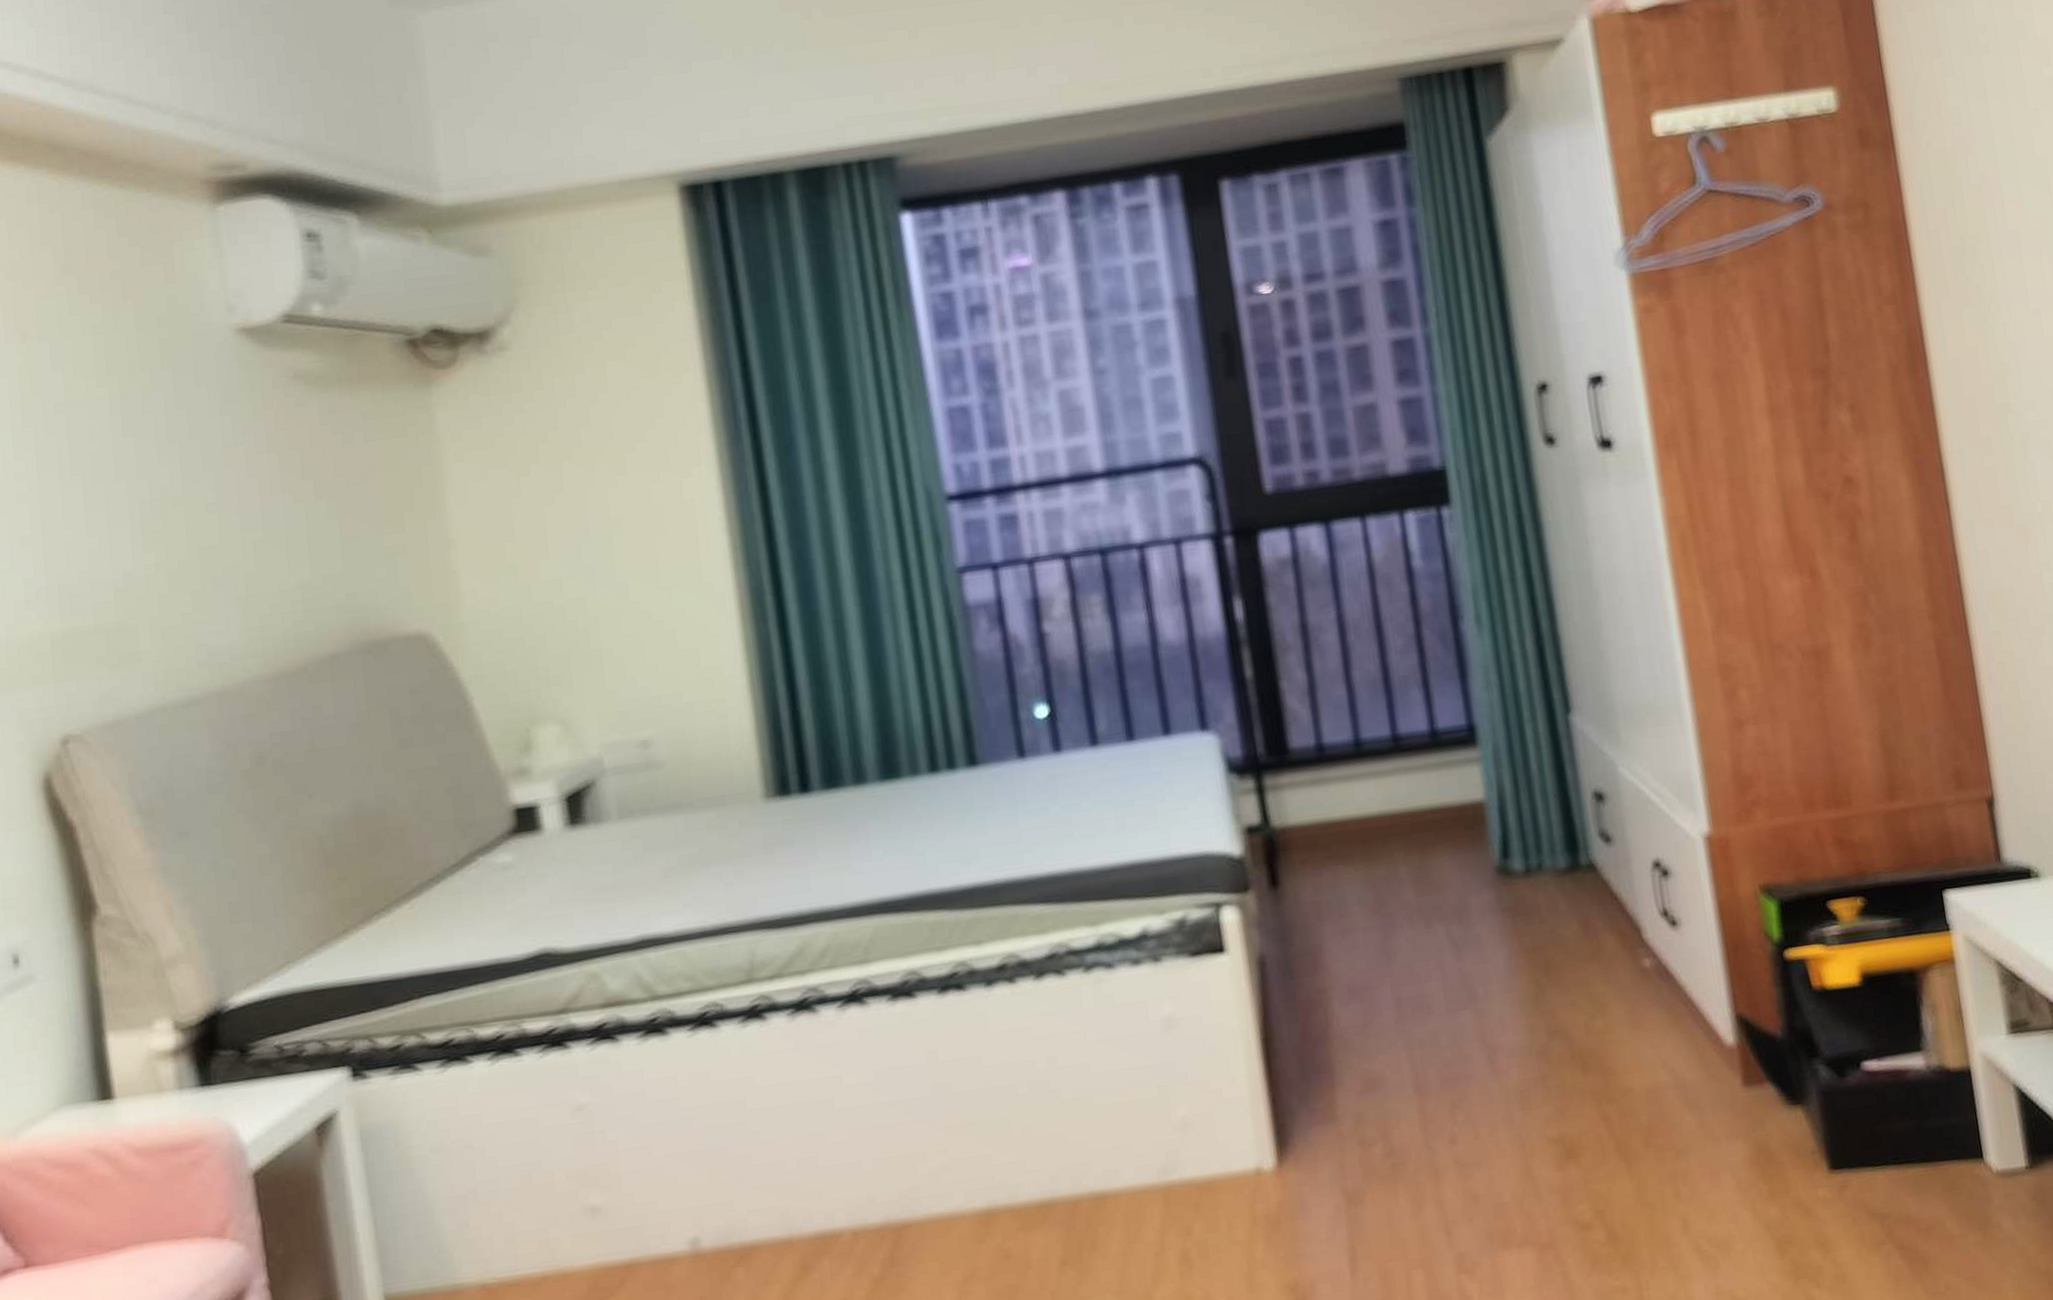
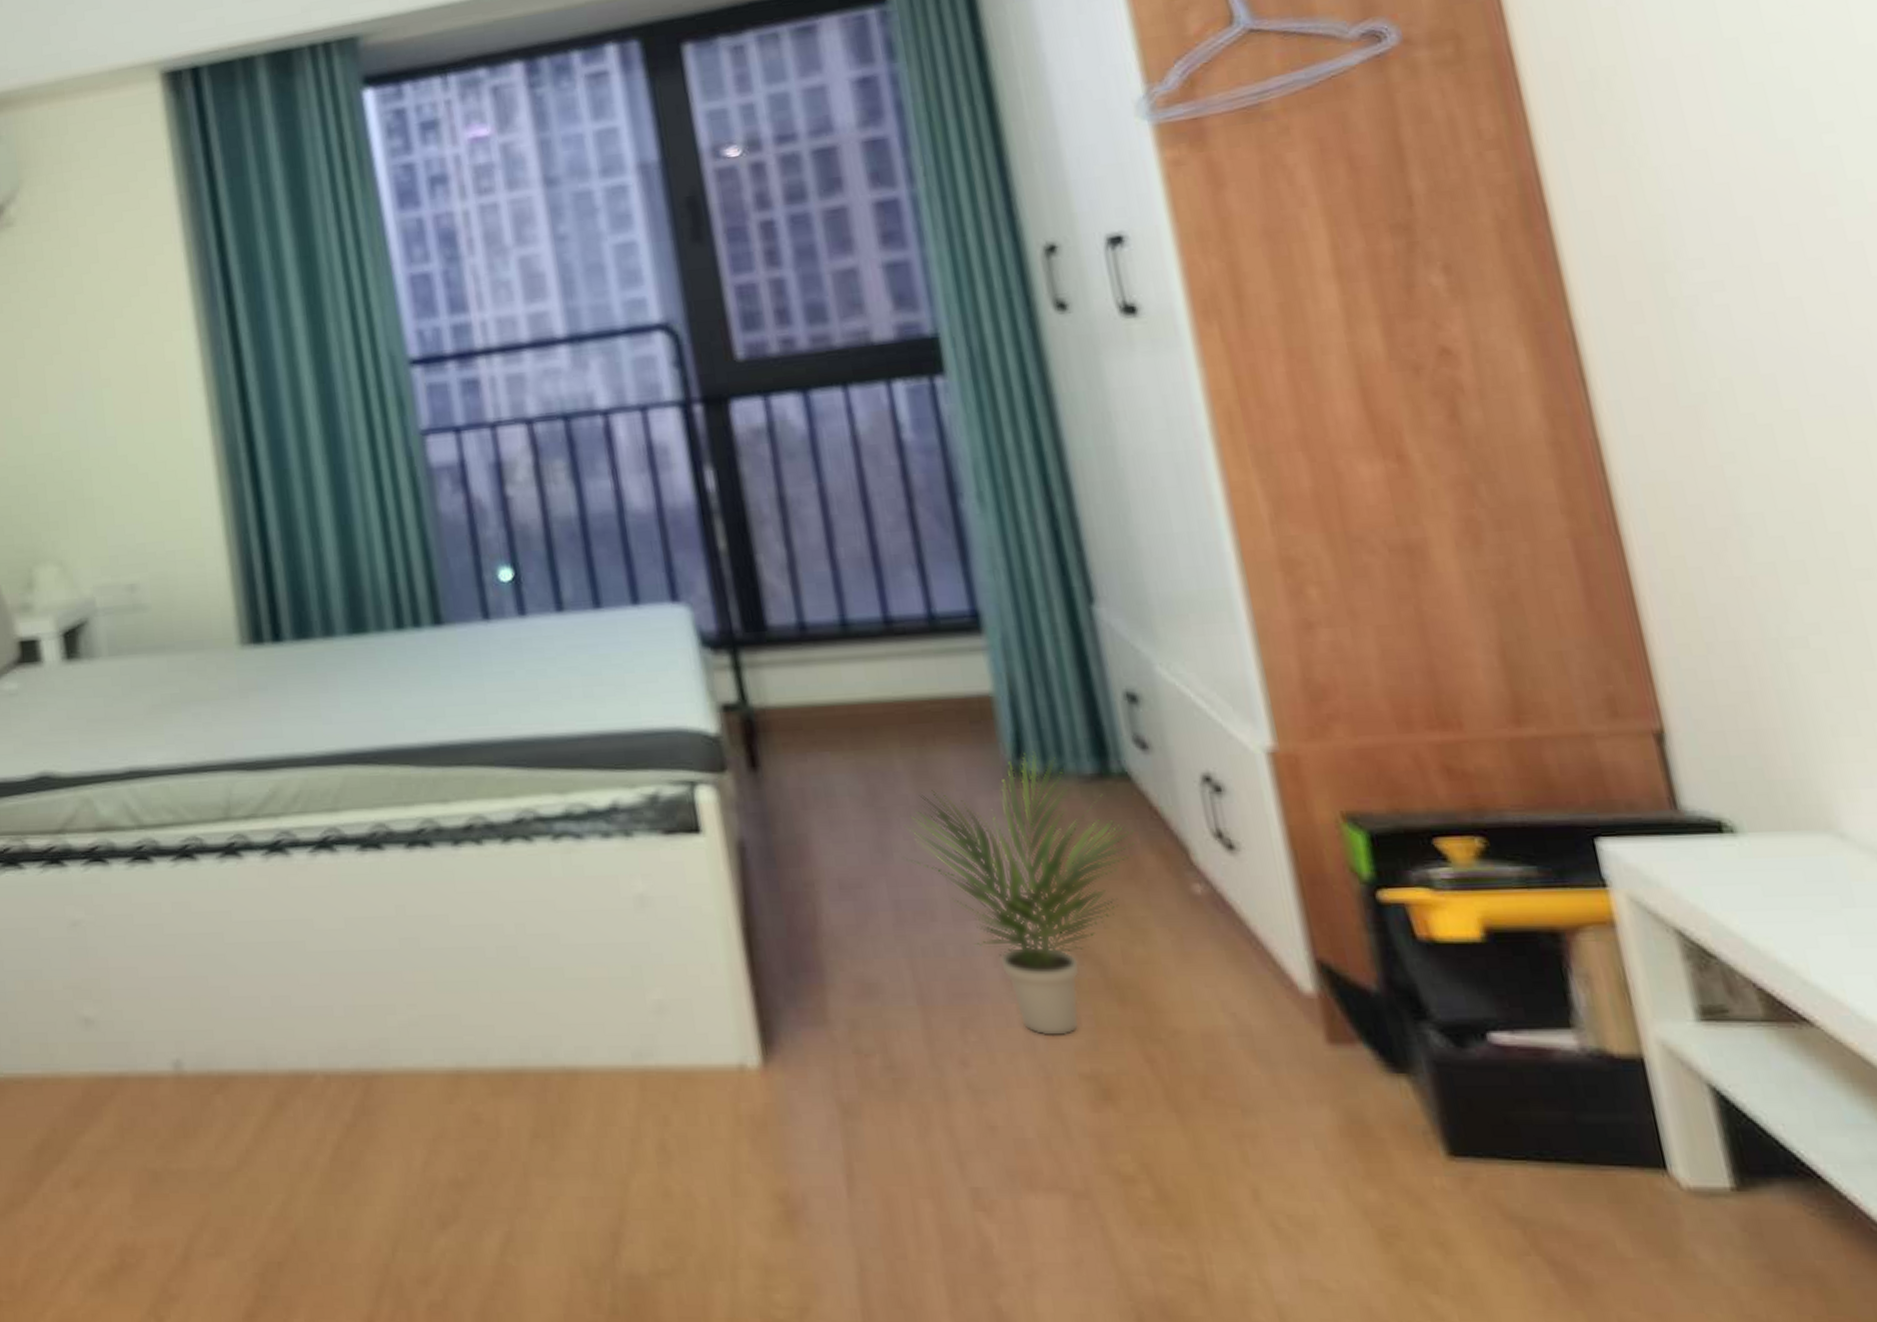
potted plant: none [1403,851,1600,1109] -> present [901,751,1137,1037]

